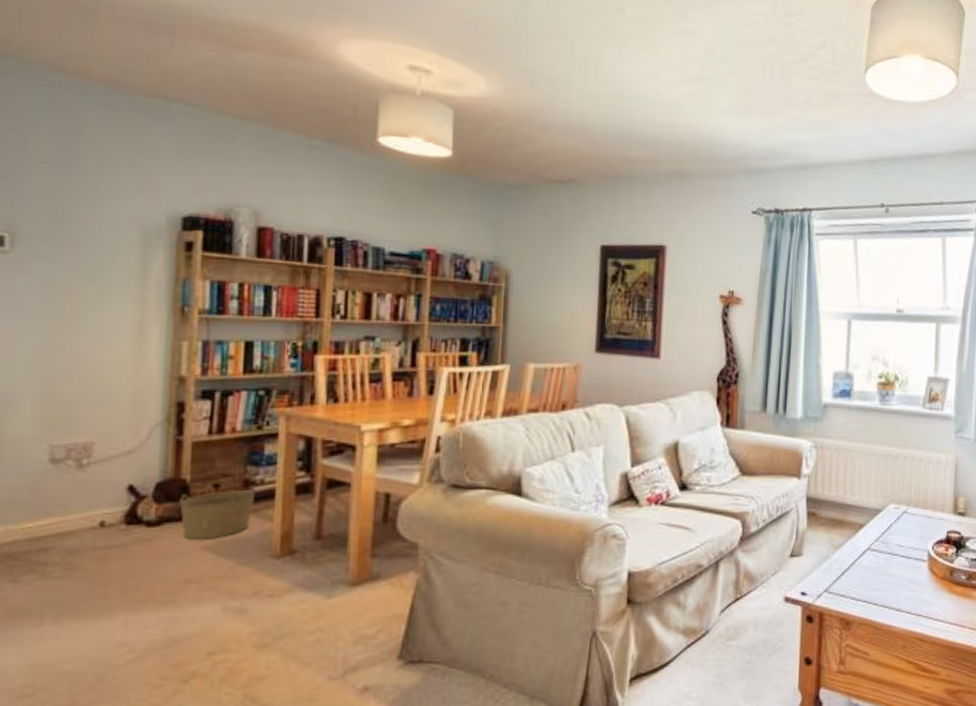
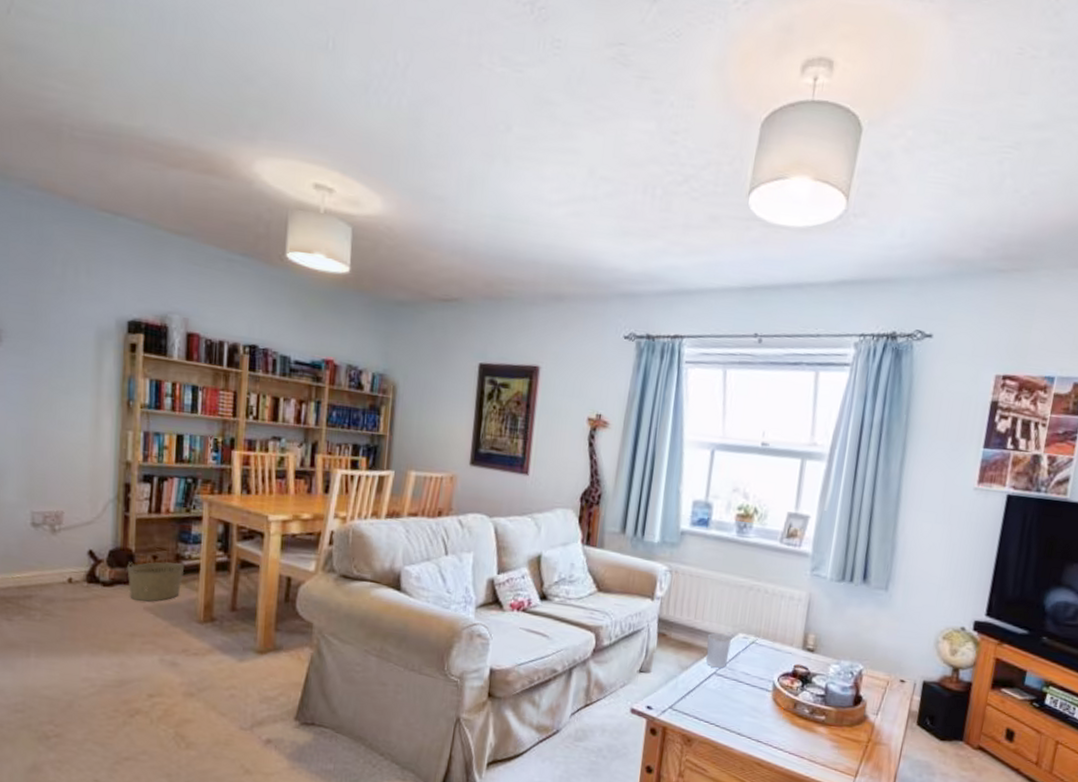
candle holder: none [858,506,882,544] -> present [706,633,731,669]

